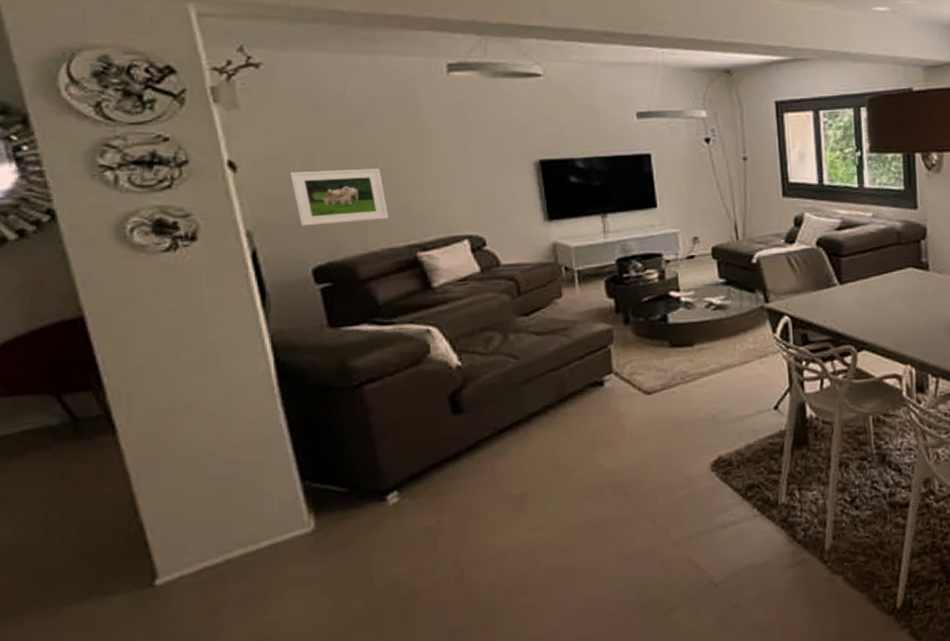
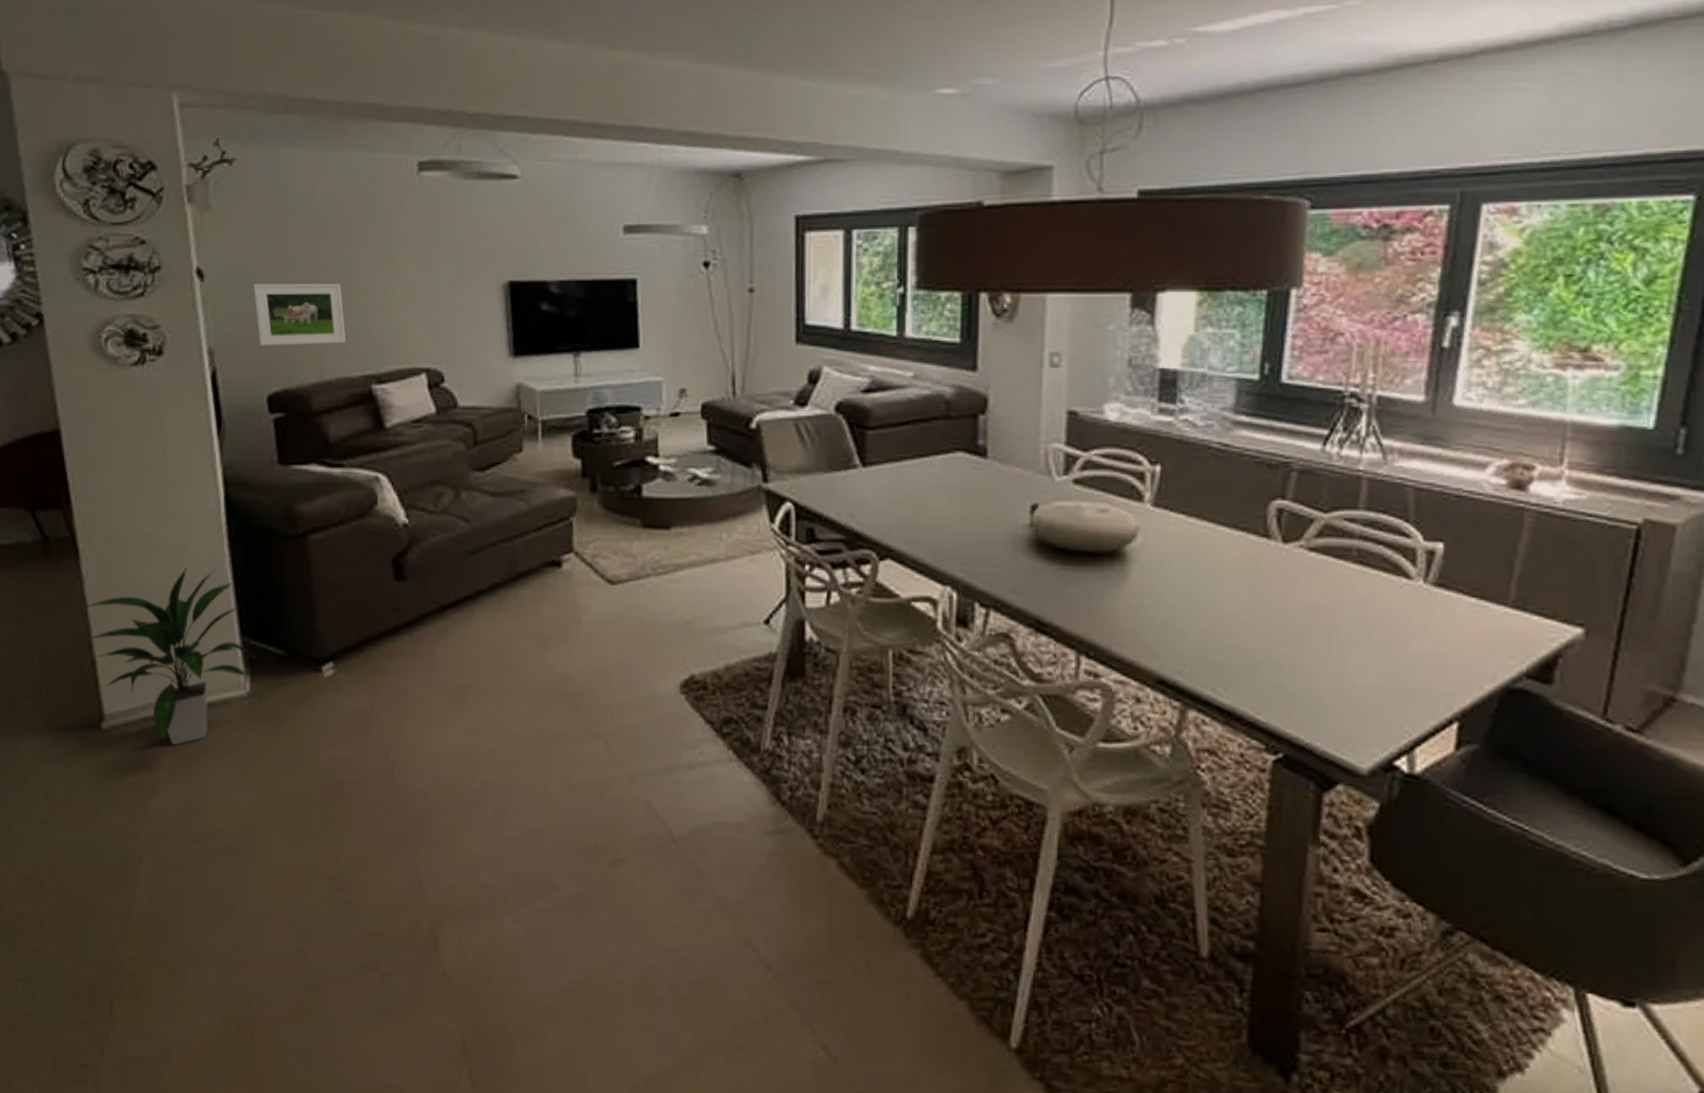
indoor plant: none [123,425,318,588] -> present [81,567,256,746]

